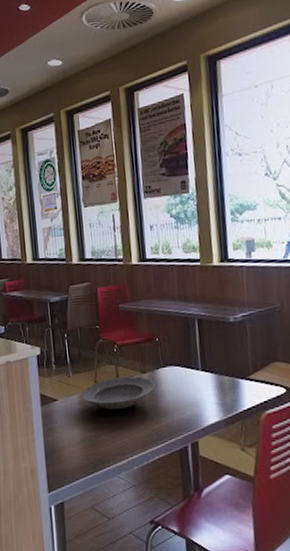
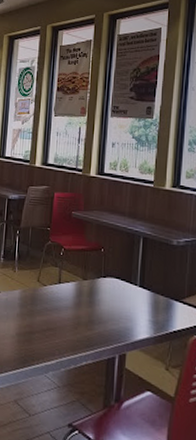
plate: present [81,376,156,410] -> none [23,279,95,311]

